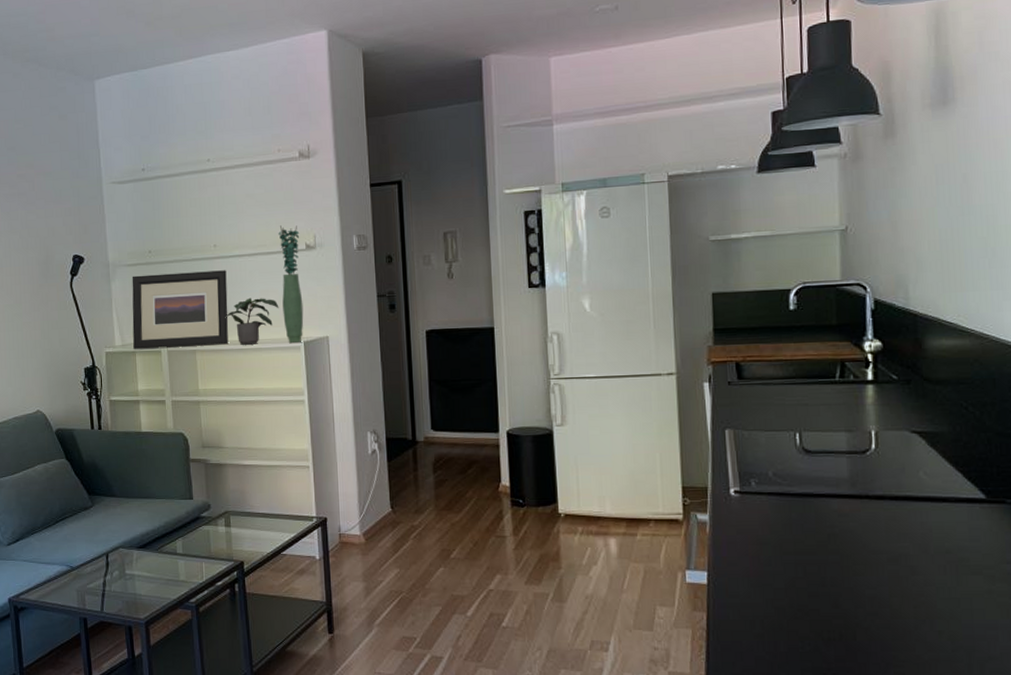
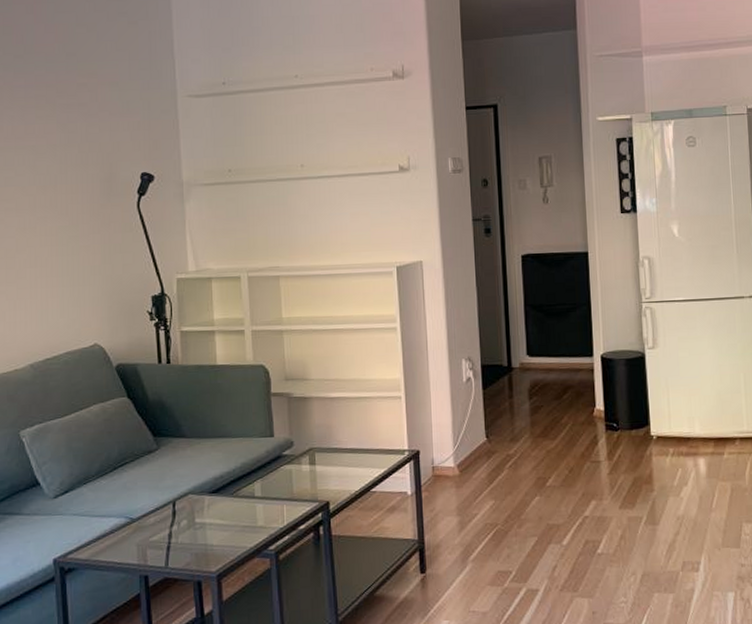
picture frame: present [132,270,229,349] -> none [208,191,316,275]
potted plant: present [225,297,279,345] -> none [312,220,371,270]
vase: present [278,225,304,343] -> none [370,146,397,268]

